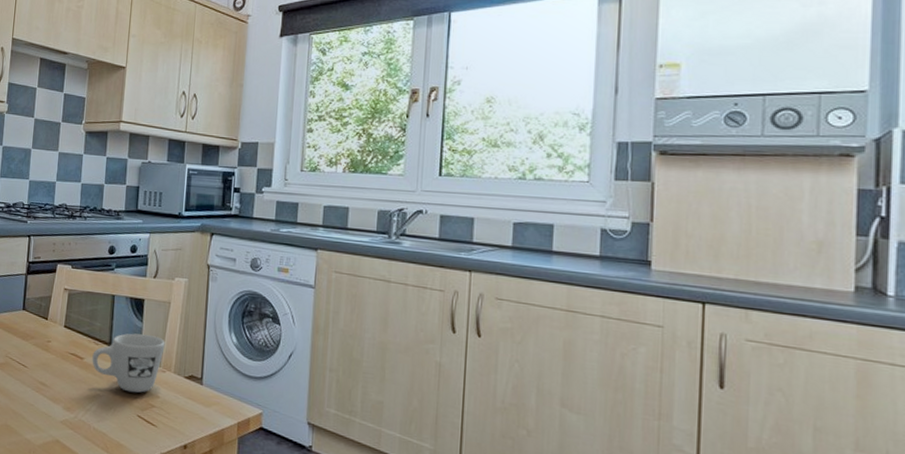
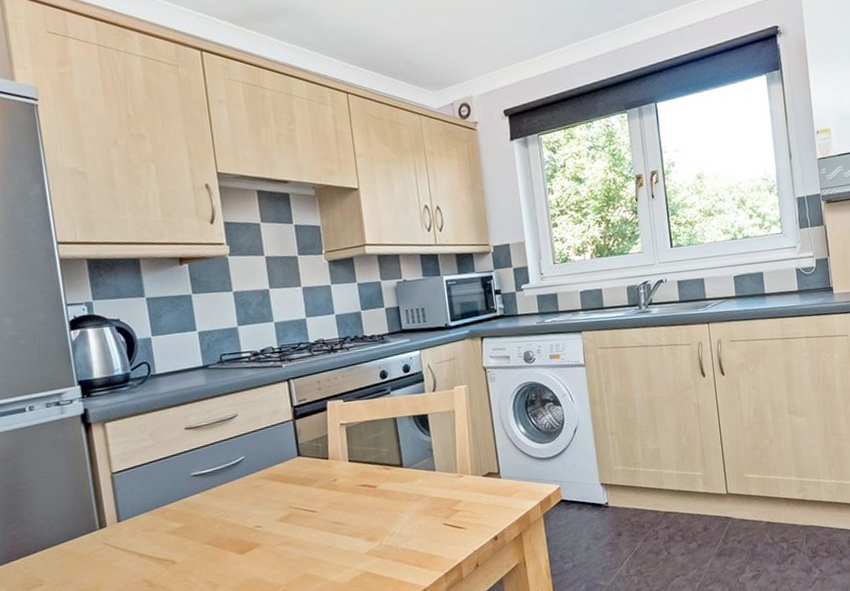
mug: present [92,333,165,393] -> none [385,446,458,505]

